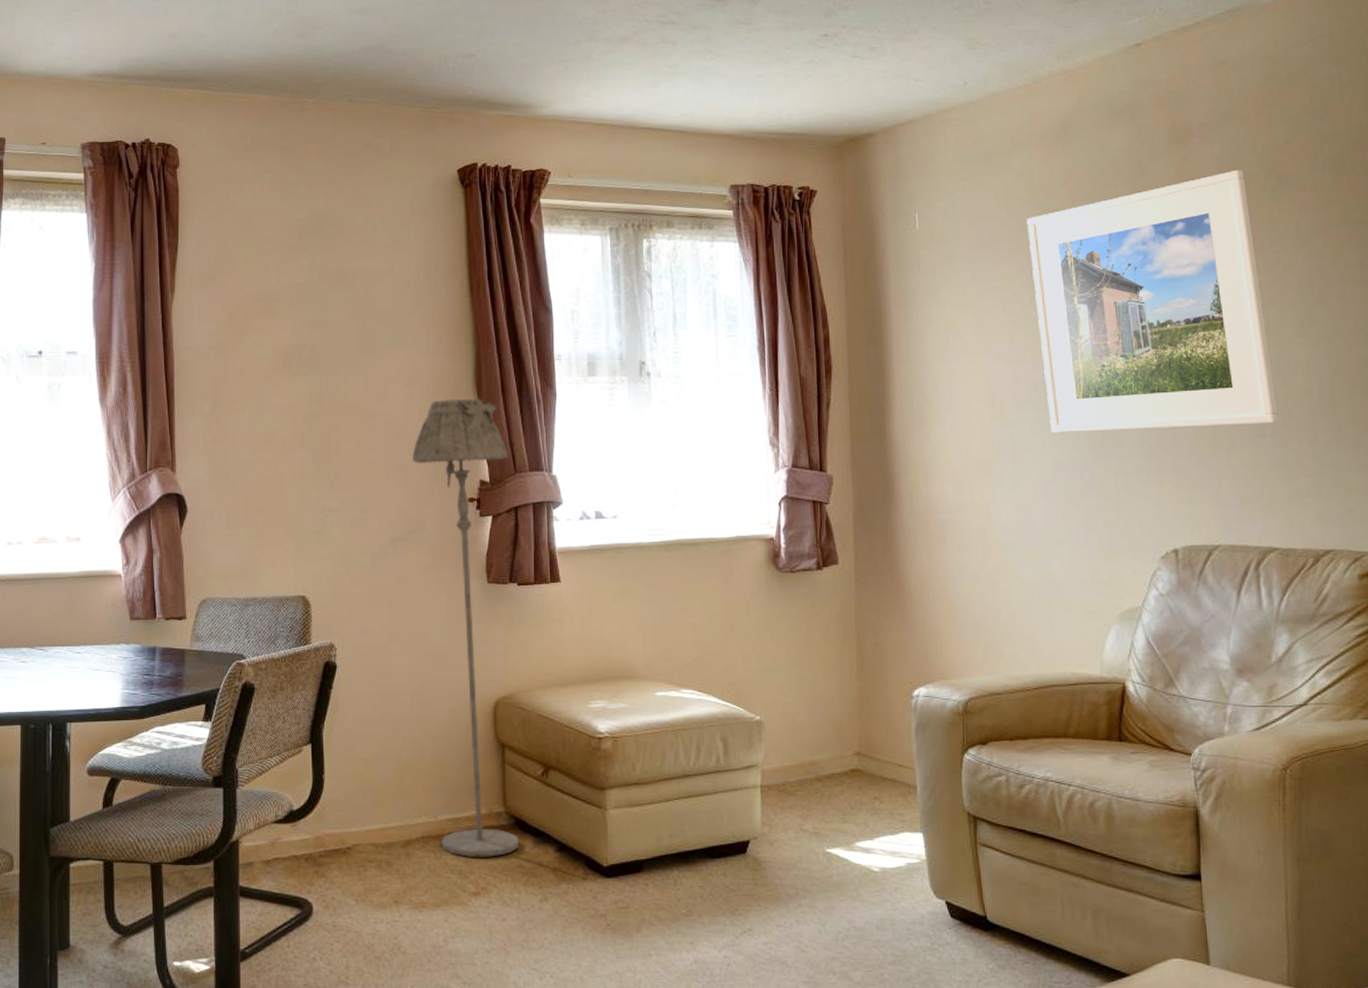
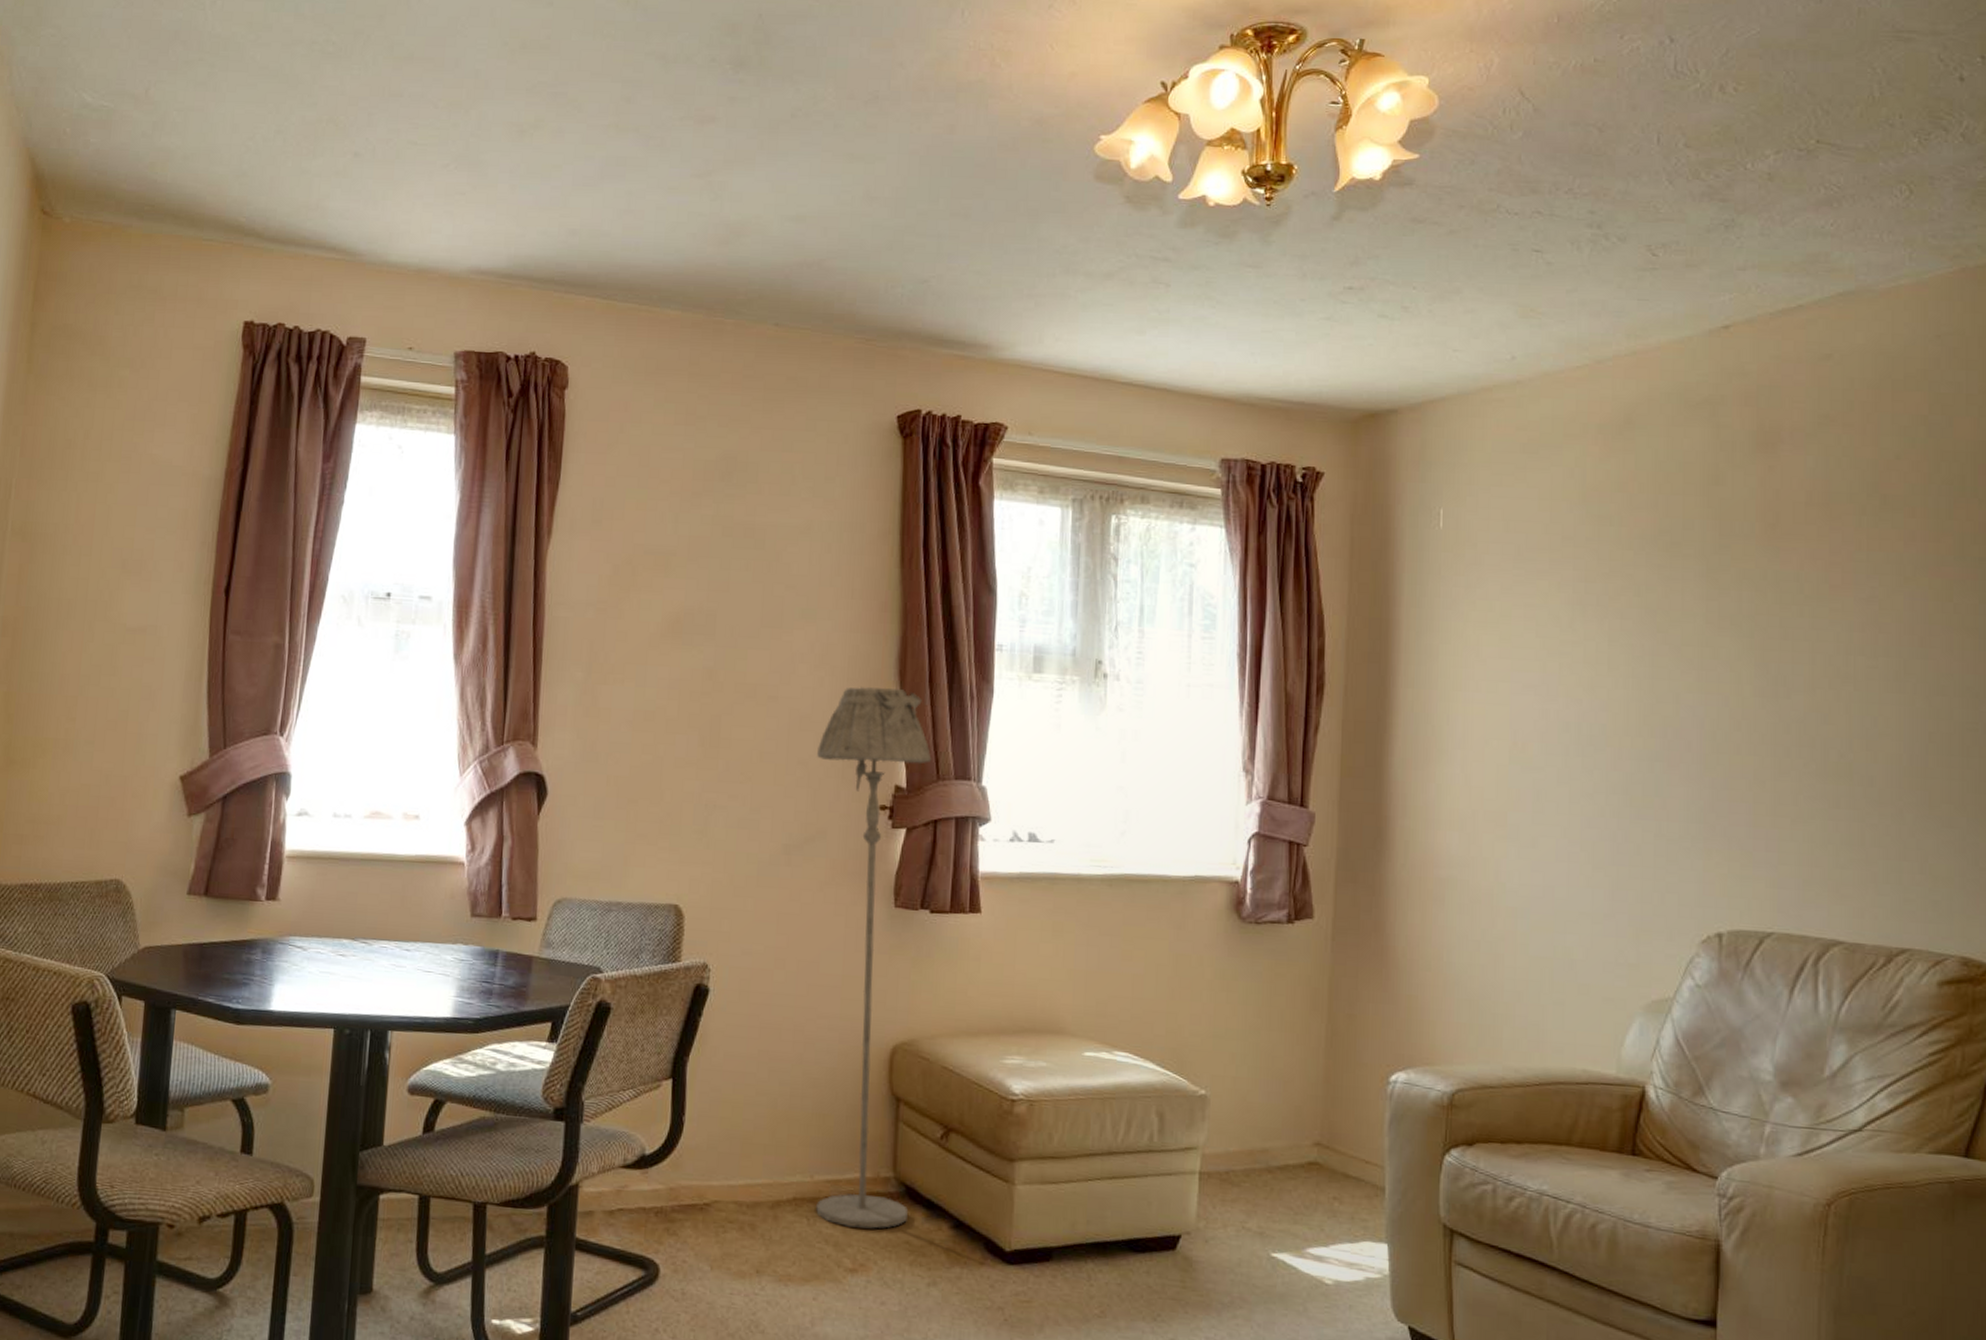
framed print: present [1026,169,1279,434] -> none [1573,486,1858,793]

